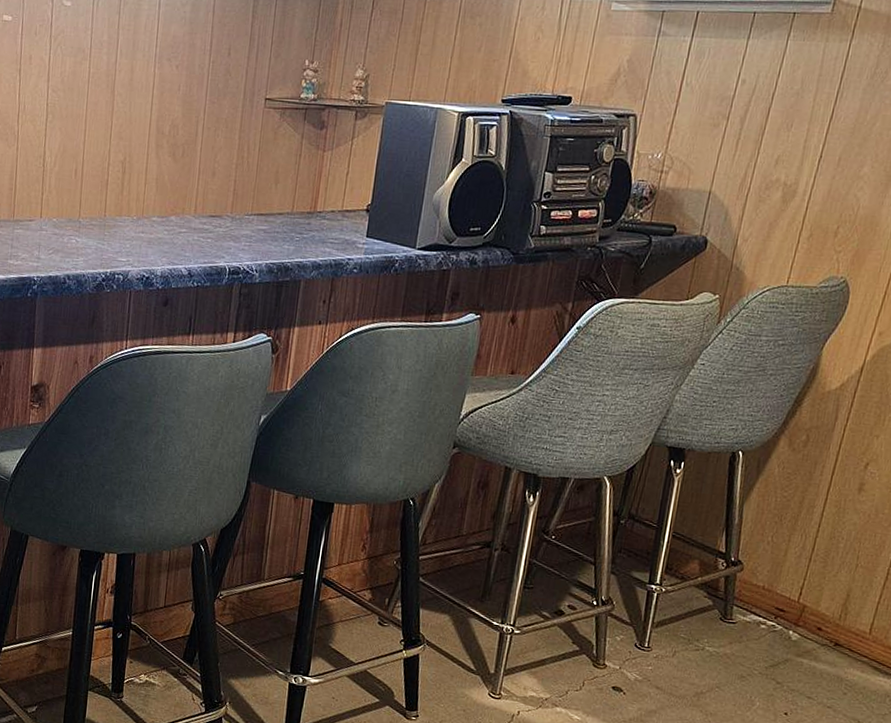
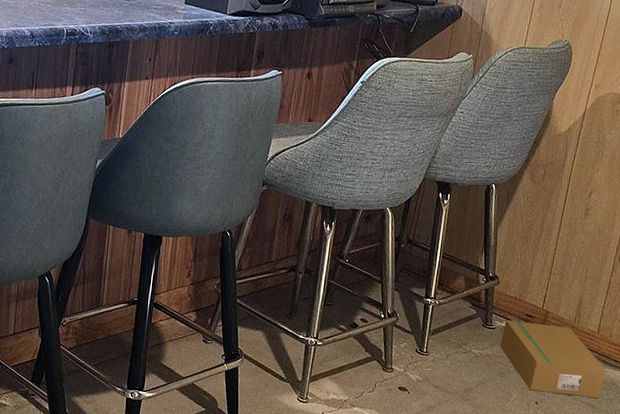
box: none [741,614,879,712] -> present [500,320,606,398]

